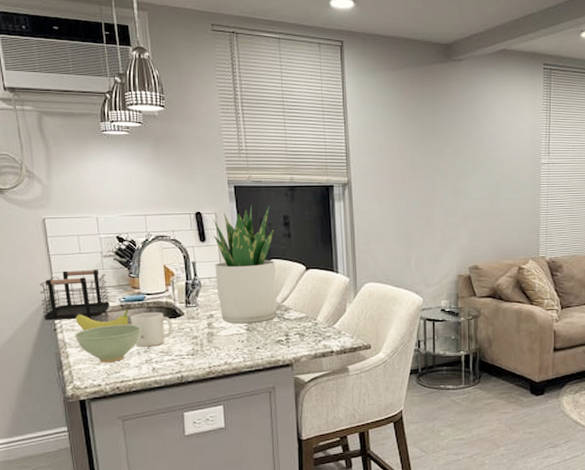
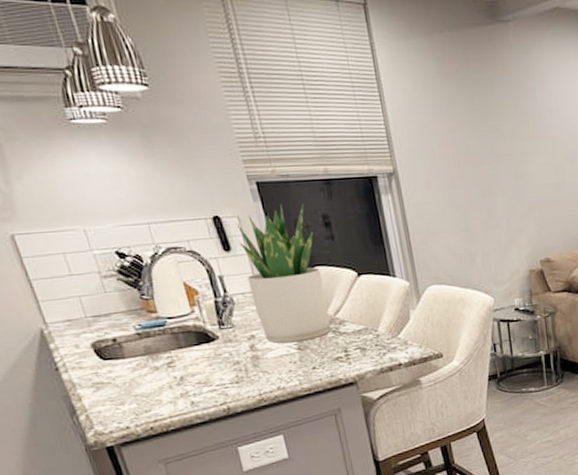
dish rack: present [40,269,110,320] -> none [24,292,123,360]
bowl: present [74,325,141,363] -> none [83,354,168,402]
fruit: present [75,306,130,330] -> none [79,333,151,367]
mug: present [130,311,173,347] -> none [151,337,209,380]

